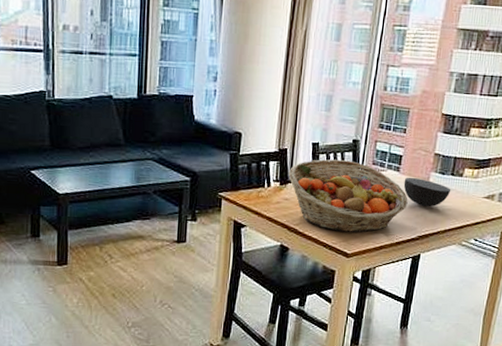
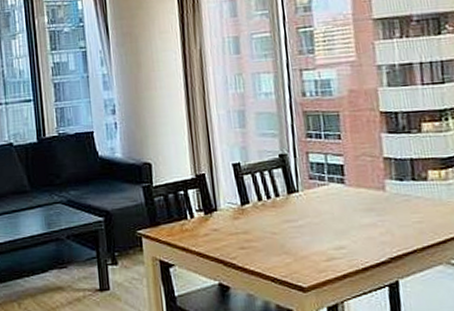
fruit basket: present [288,159,408,233] -> none [211,178,365,262]
bowl: present [403,177,451,207] -> none [353,188,418,222]

